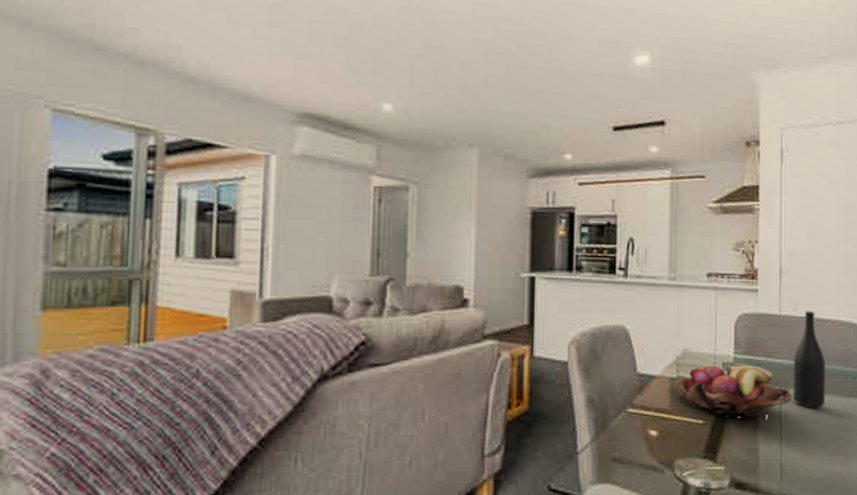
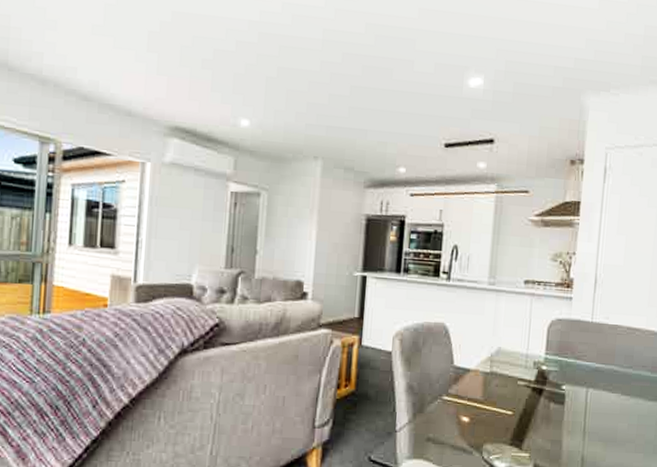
fruit basket: present [675,365,792,418] -> none [488,363,598,413]
wine bottle: present [793,311,825,408] -> none [598,320,633,409]

